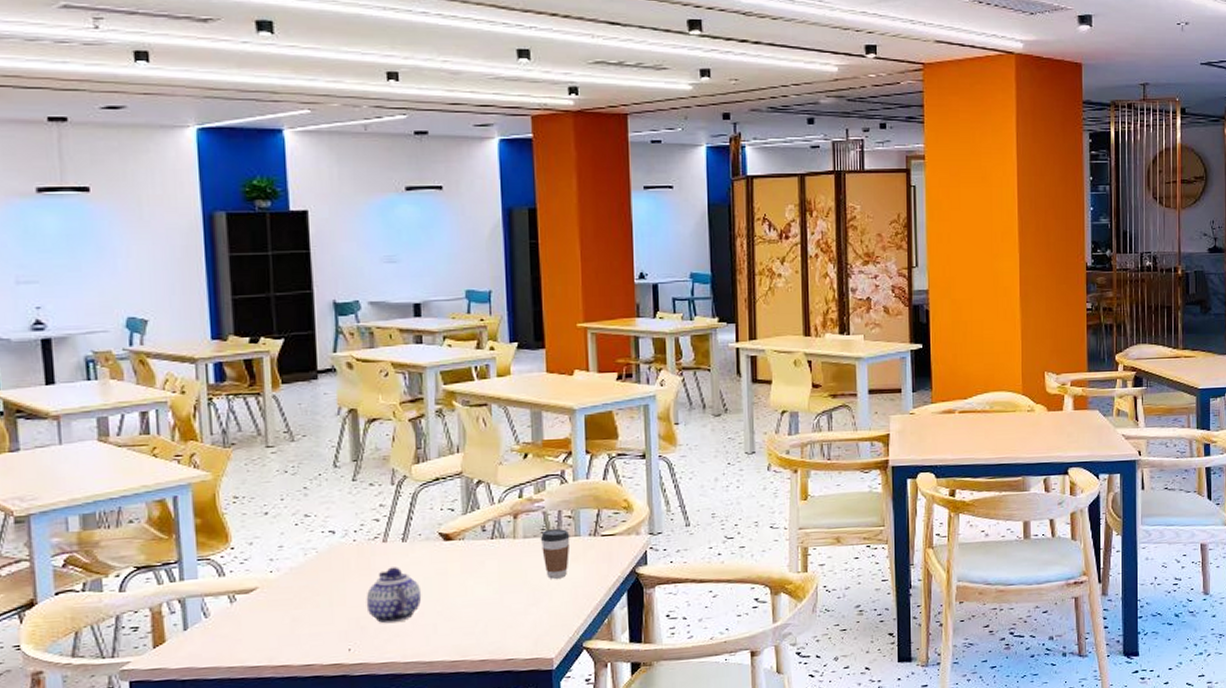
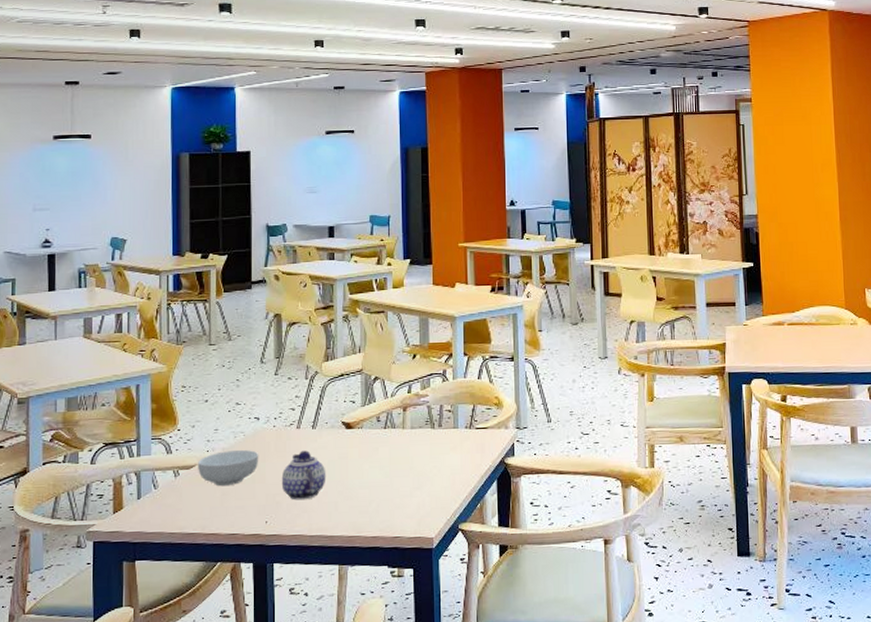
cereal bowl: none [259,568,337,612] -> present [198,449,259,487]
coffee cup: present [540,529,570,579] -> none [424,421,450,466]

